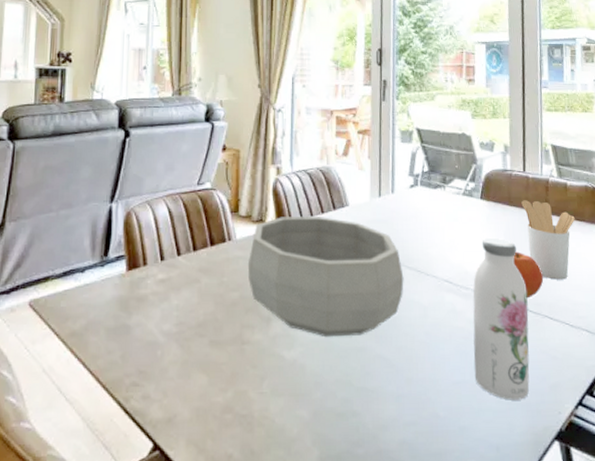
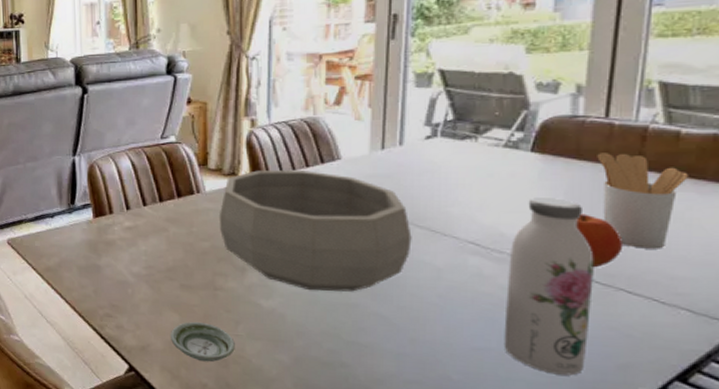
saucer: none [198,382,260,428] -> present [171,322,235,362]

